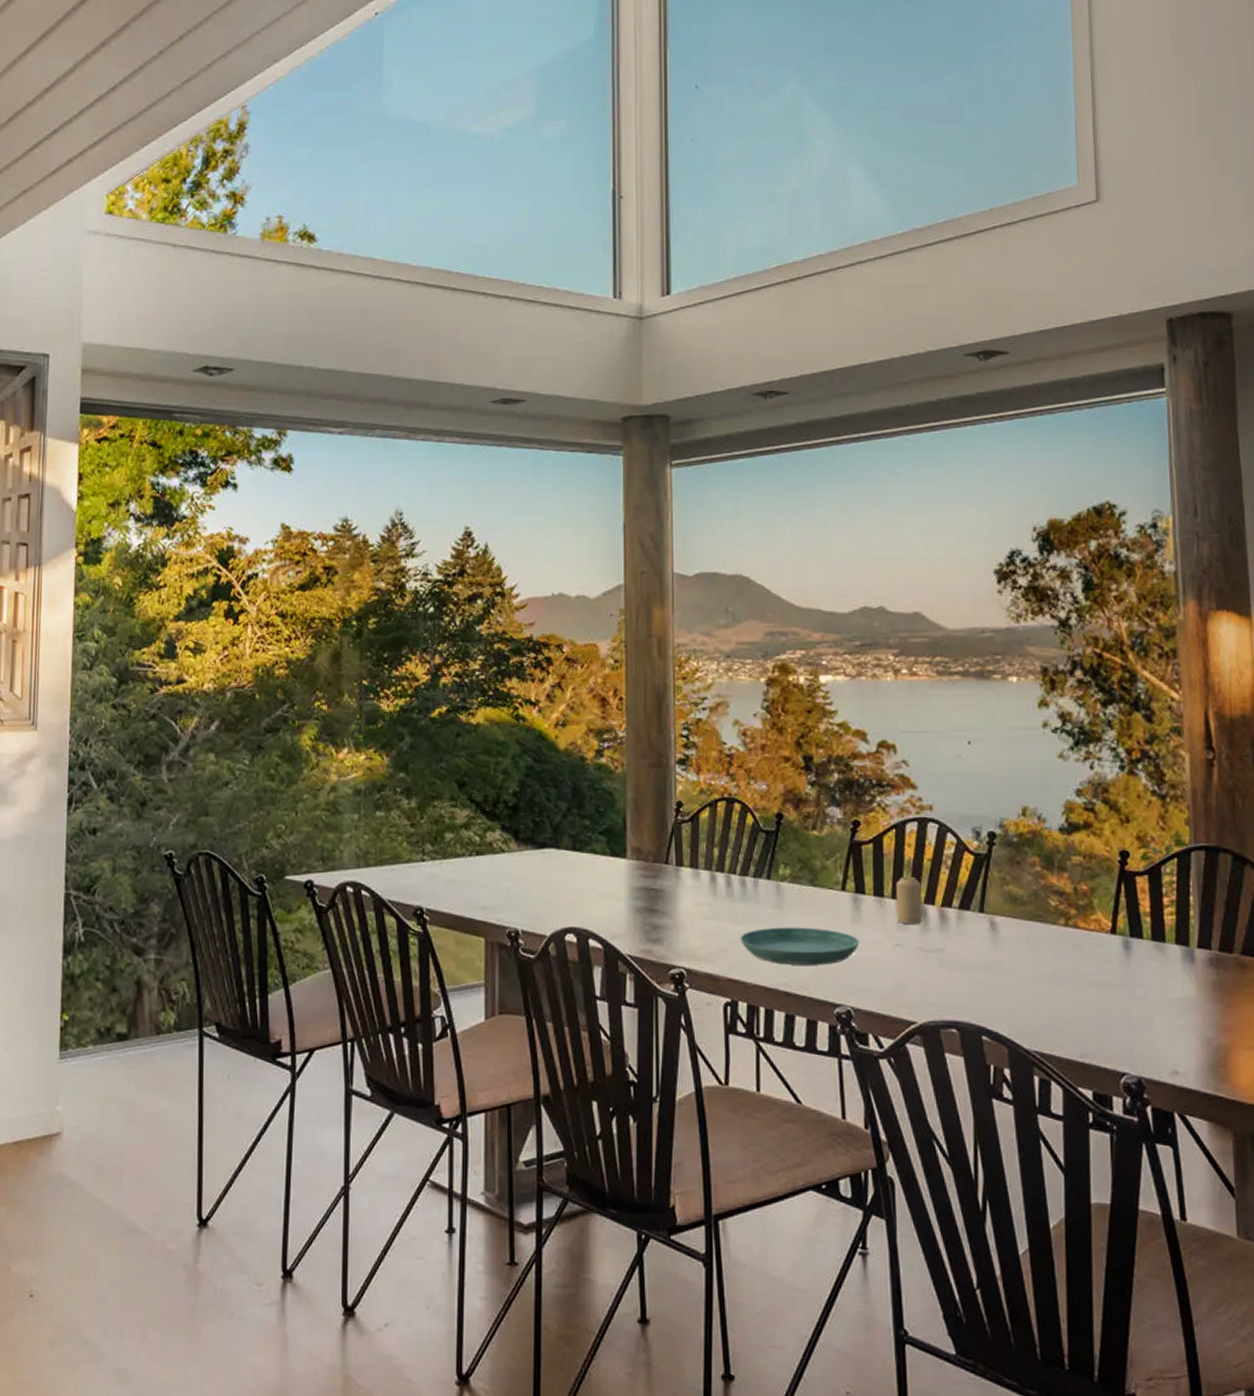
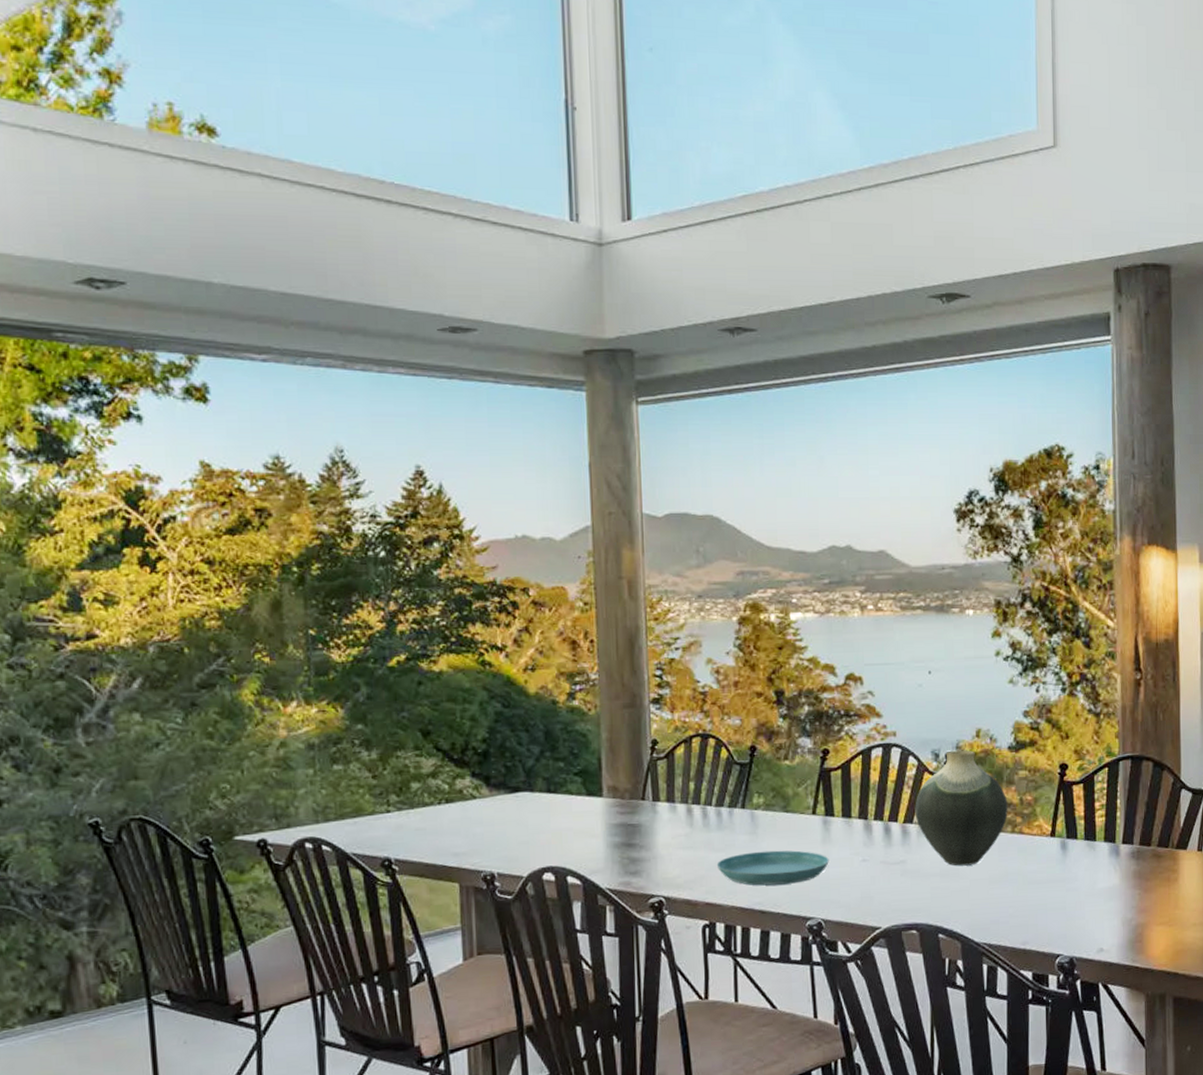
candle: present [895,876,923,924] -> none [862,797,887,841]
vase: none [953,829,1060,960] -> present [914,750,1008,866]

